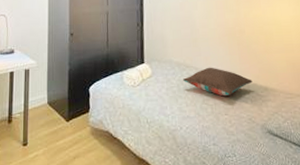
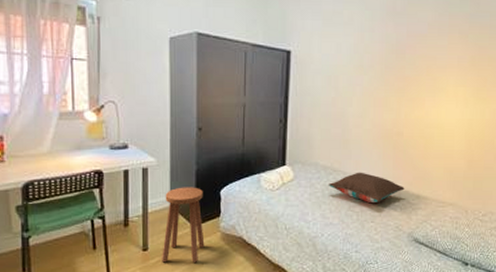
stool: none [39,85,76,157] -> present [162,187,205,263]

